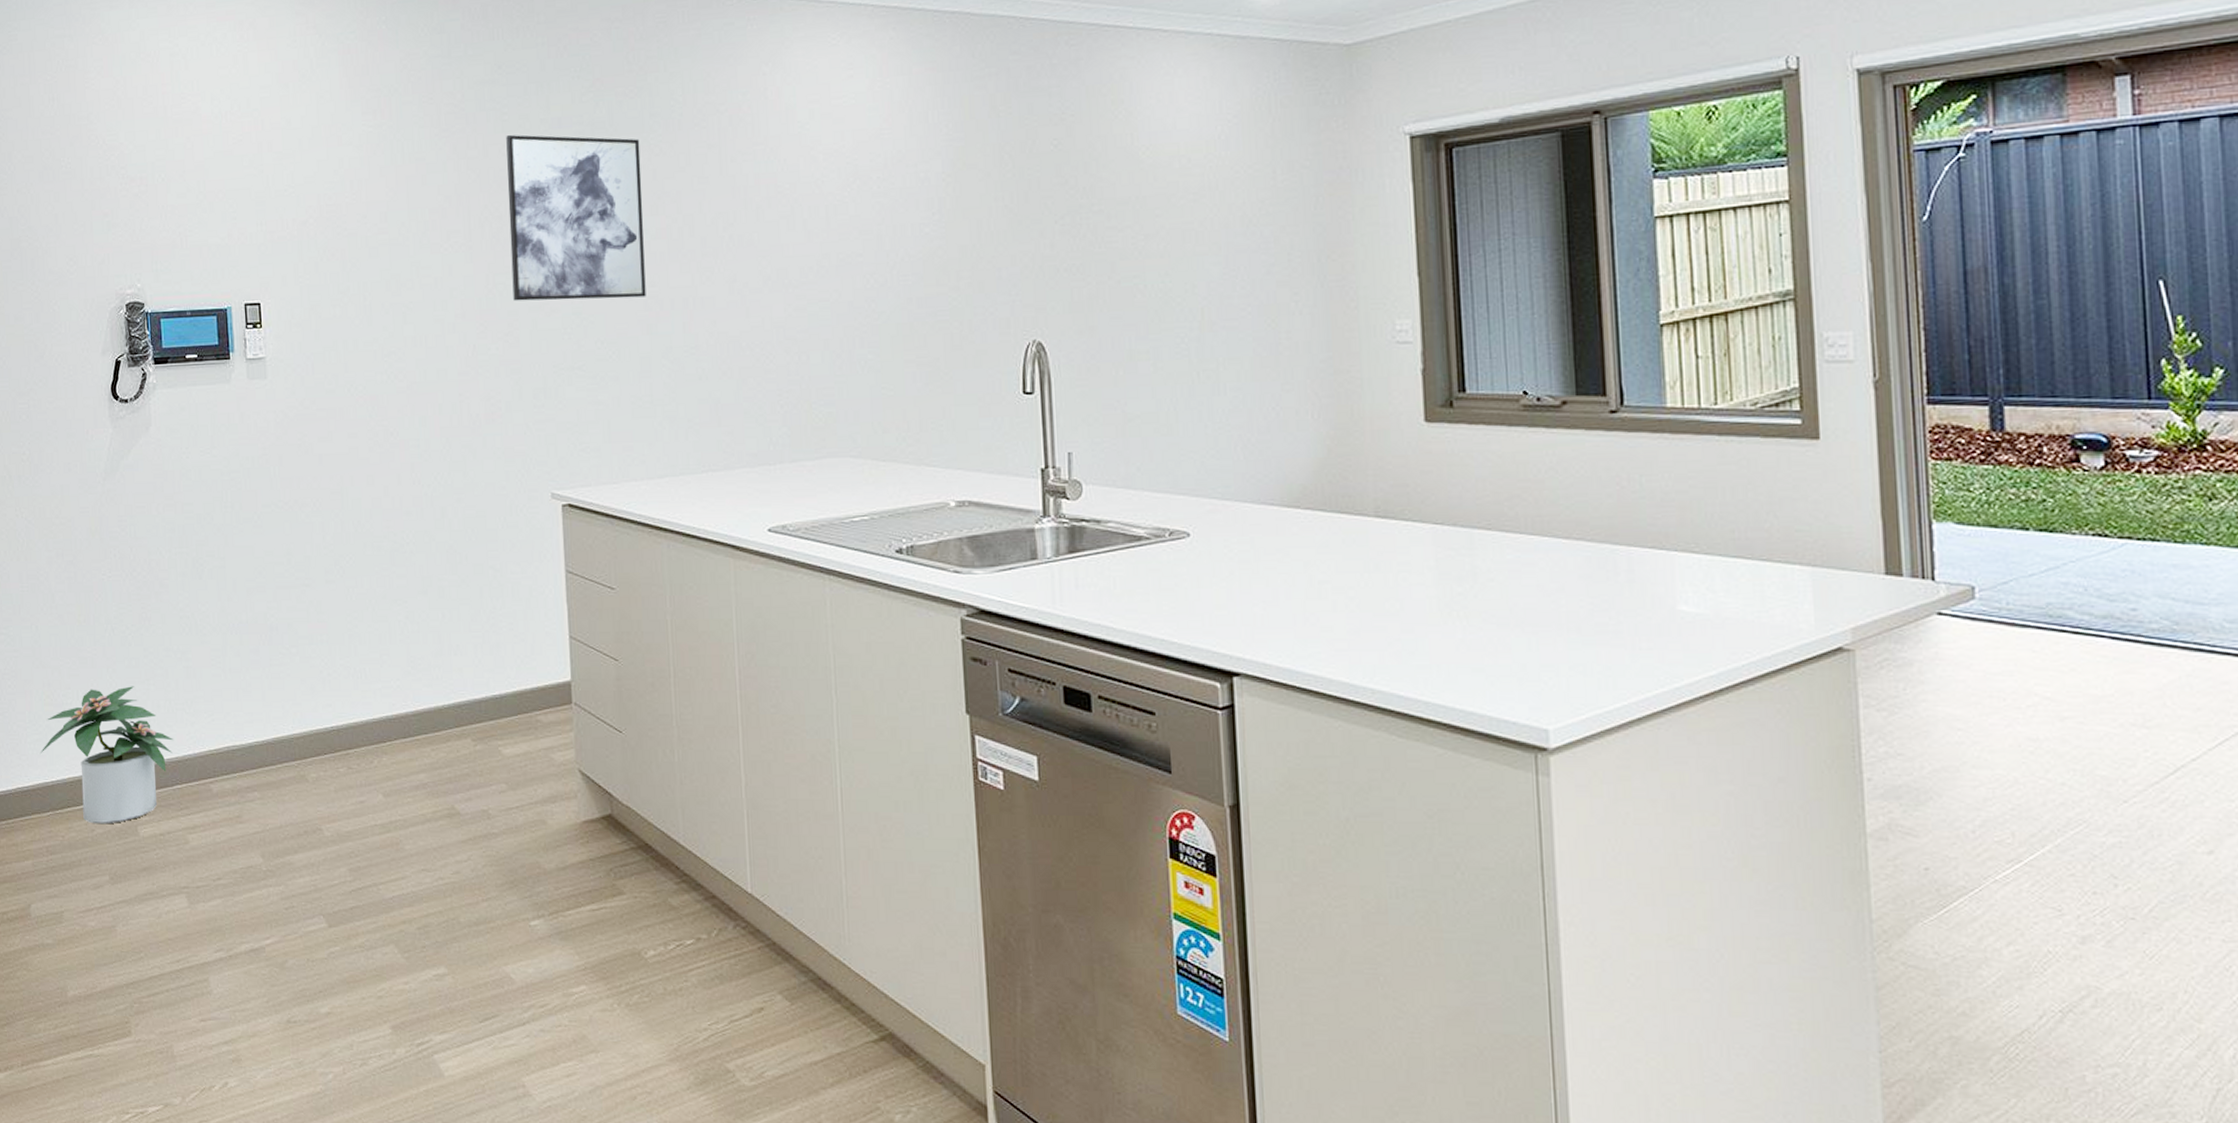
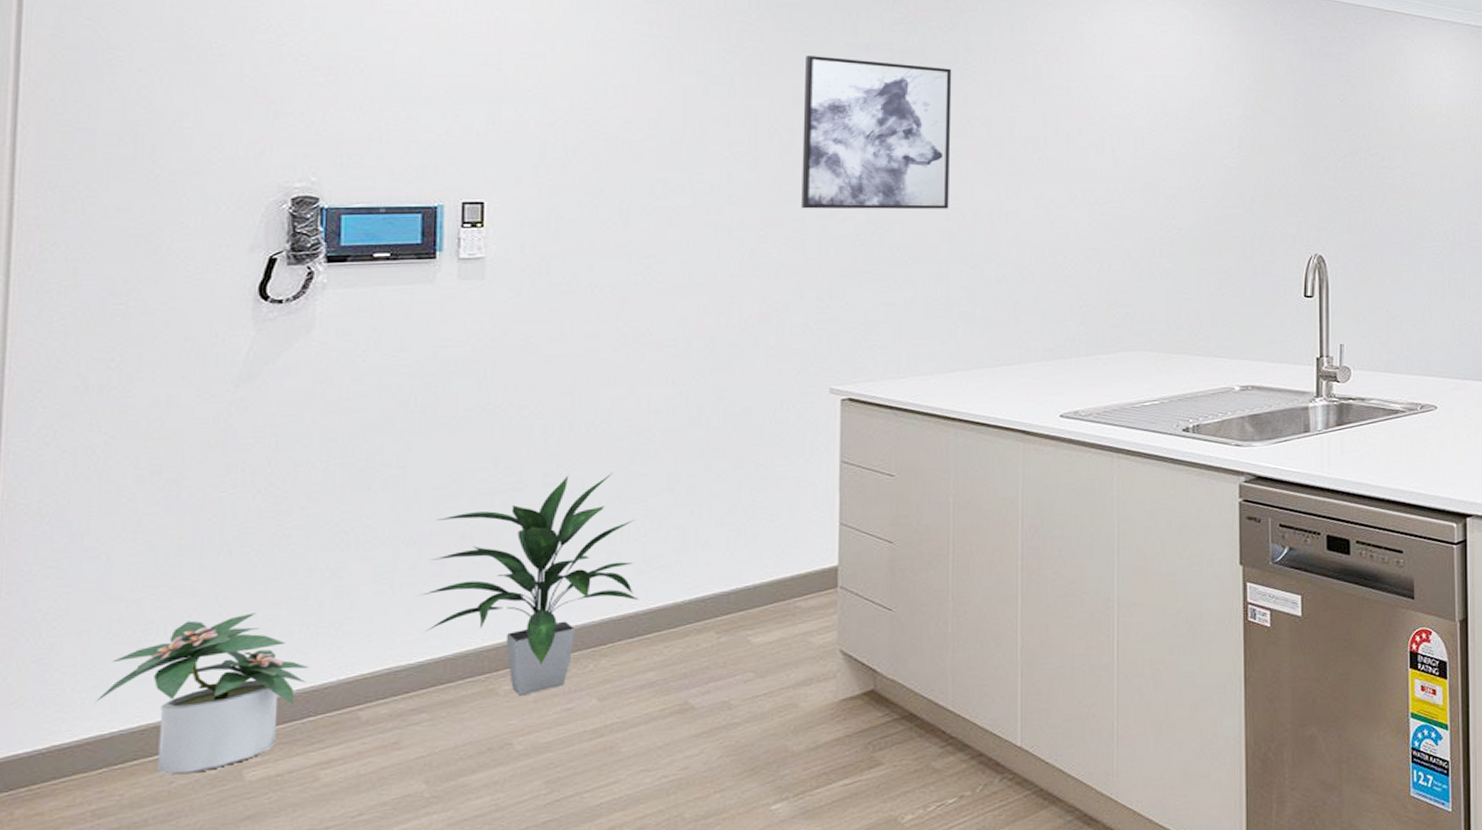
indoor plant: none [244,571,409,784] -> present [419,471,640,696]

